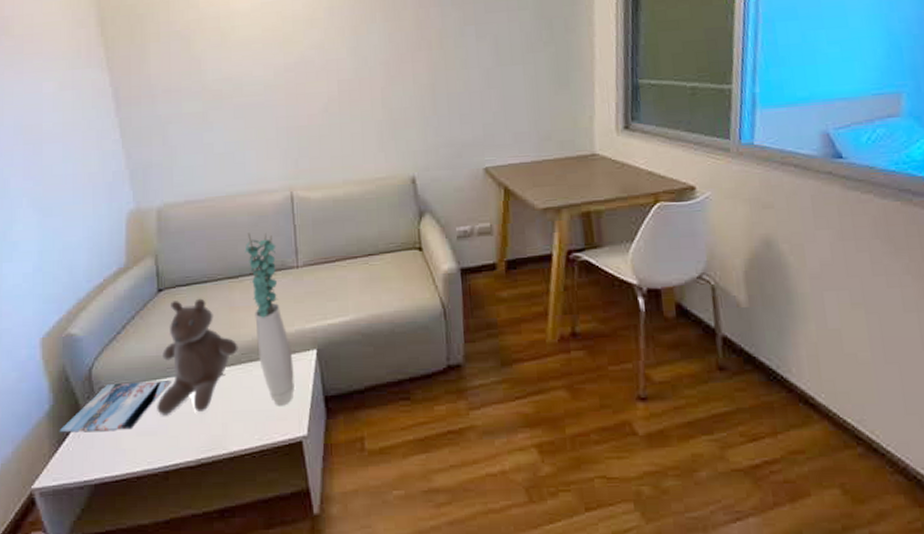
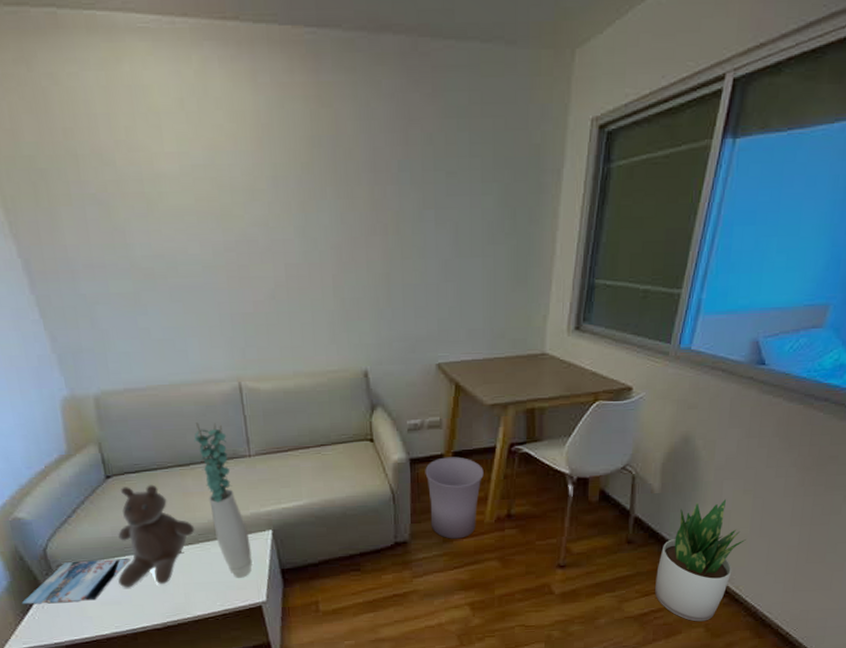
waste bin: none [477,266,542,362] -> present [425,456,484,539]
planter: none [762,314,869,480] -> present [655,499,746,622]

